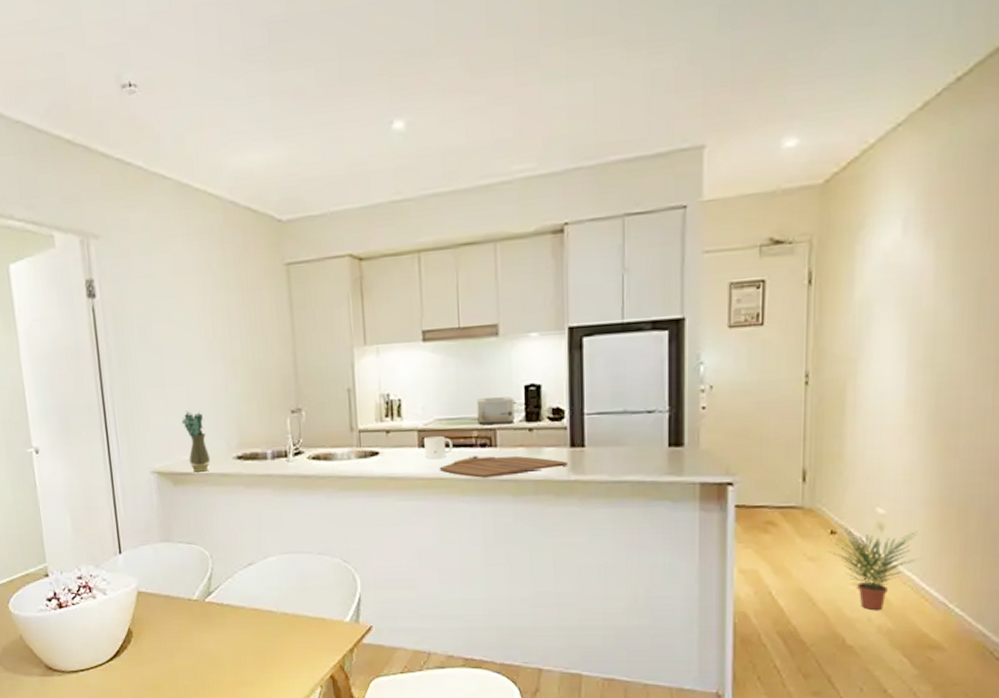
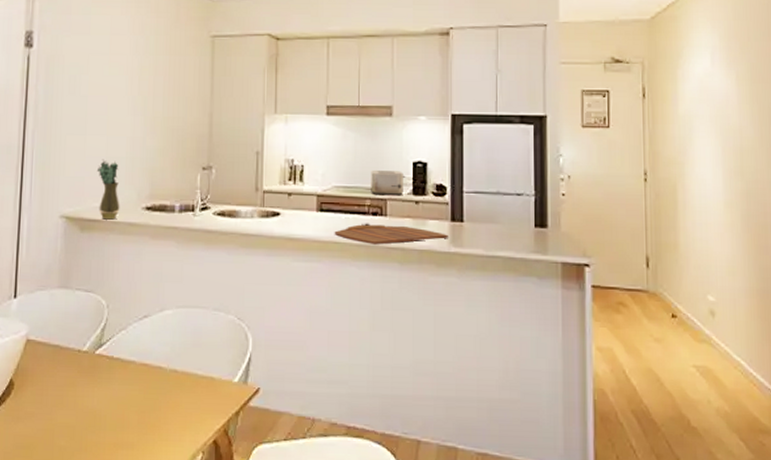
mug: present [423,435,452,460] -> none [321,201,347,224]
potted plant: present [828,520,918,611] -> none [671,305,745,394]

